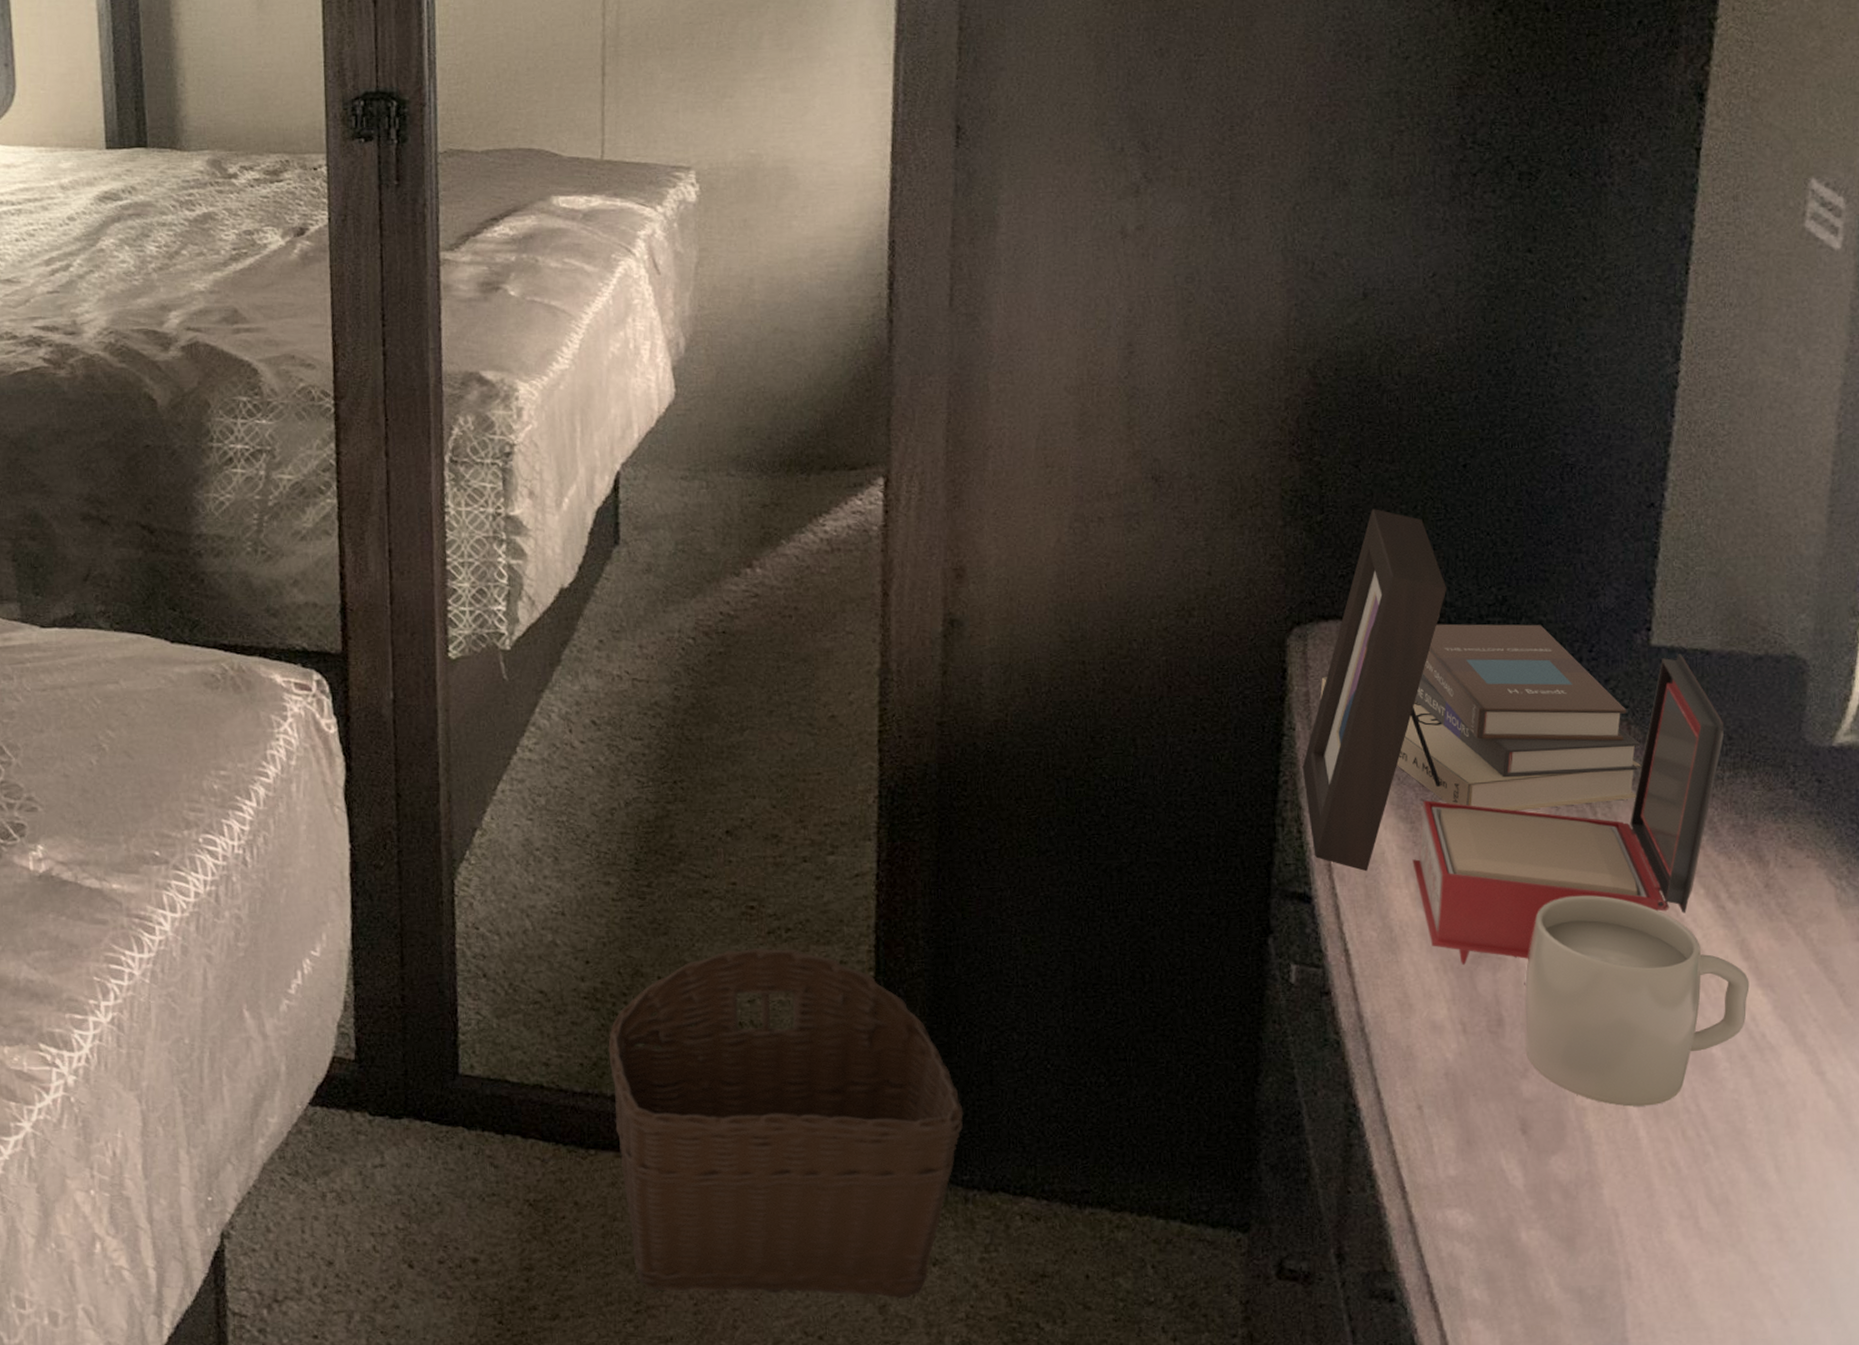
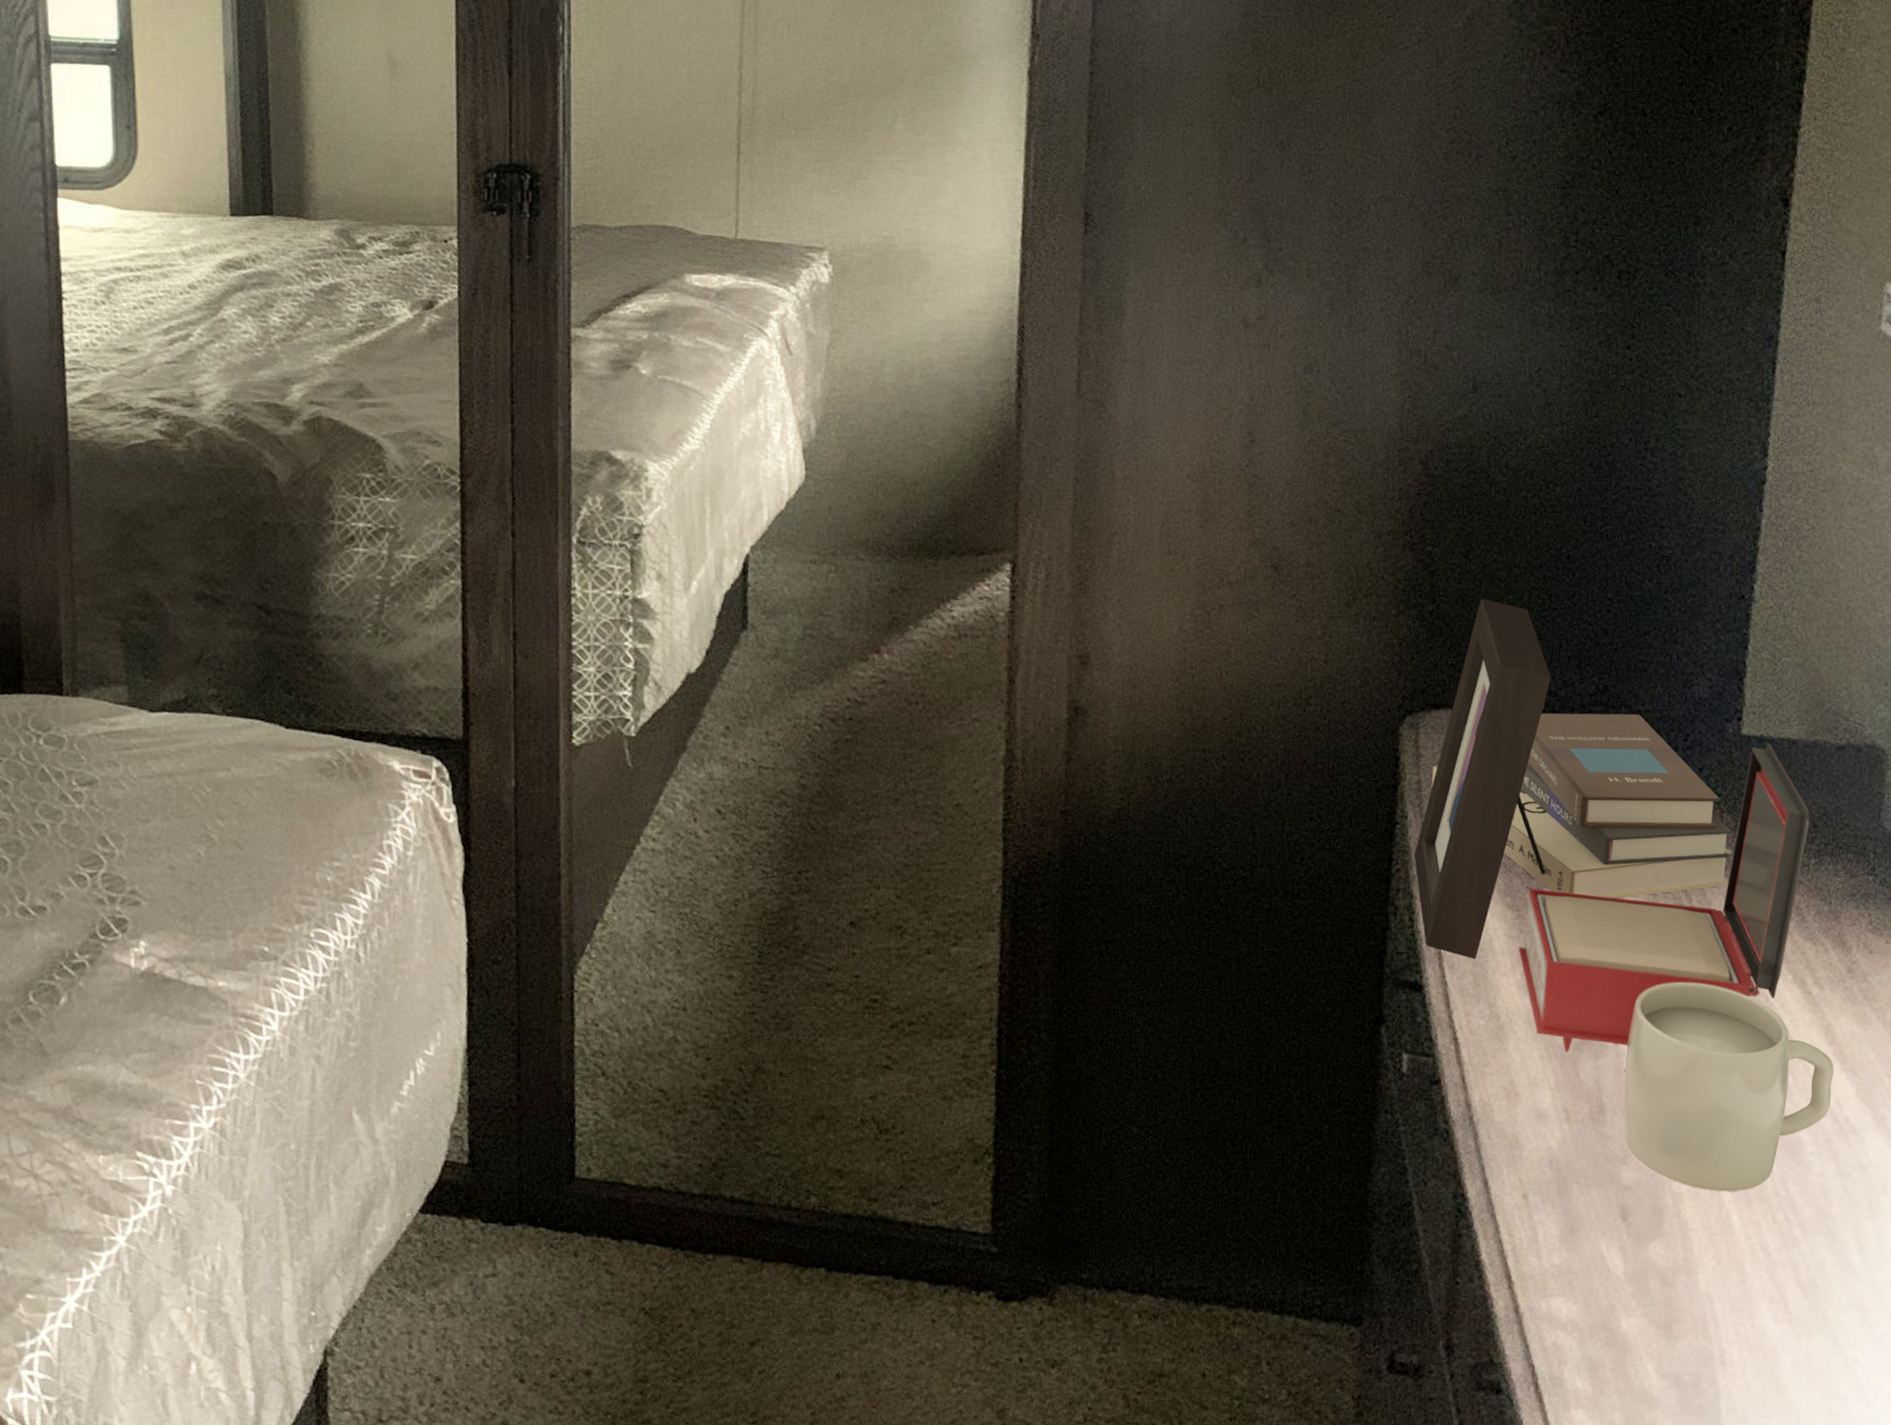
wicker basket: present [608,947,963,1299] -> none [728,1042,1083,1403]

